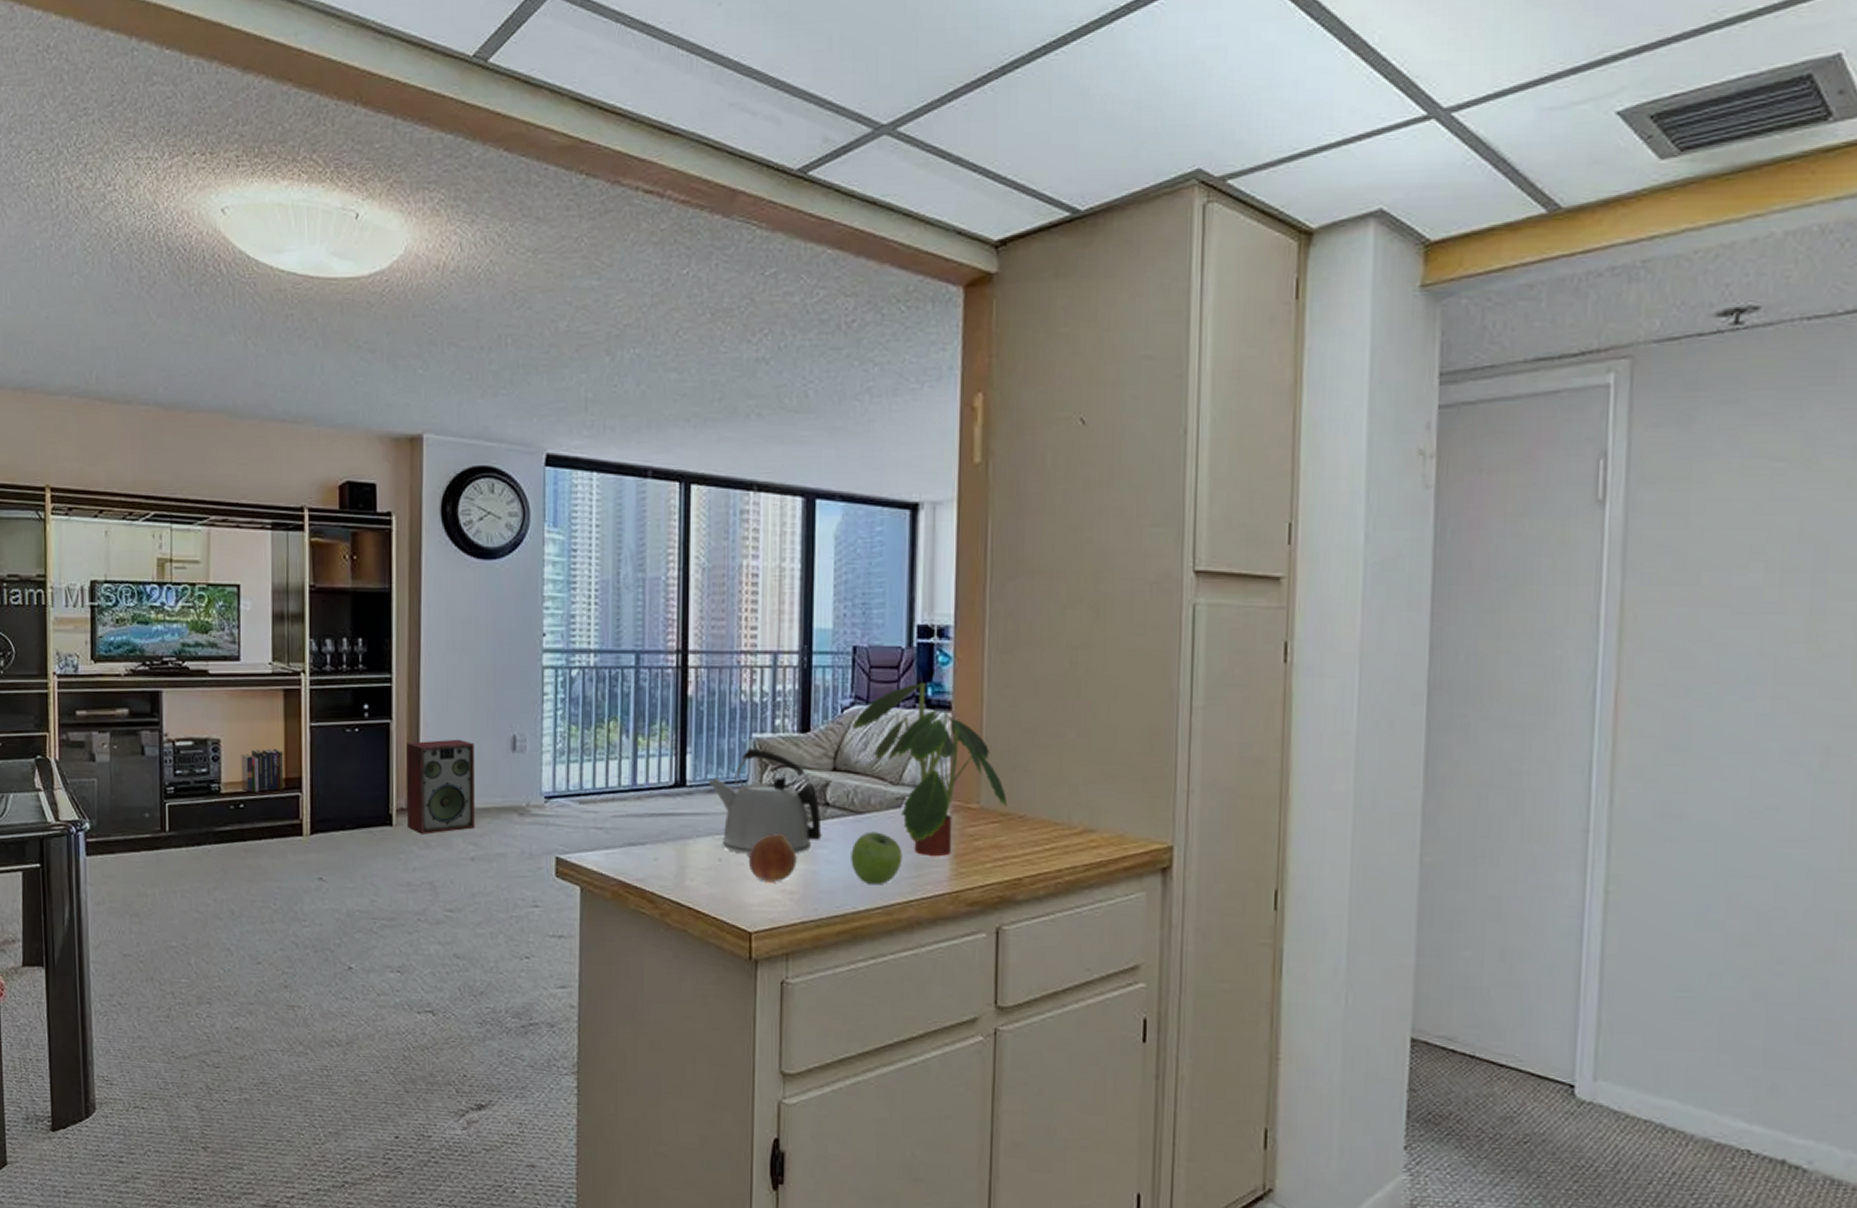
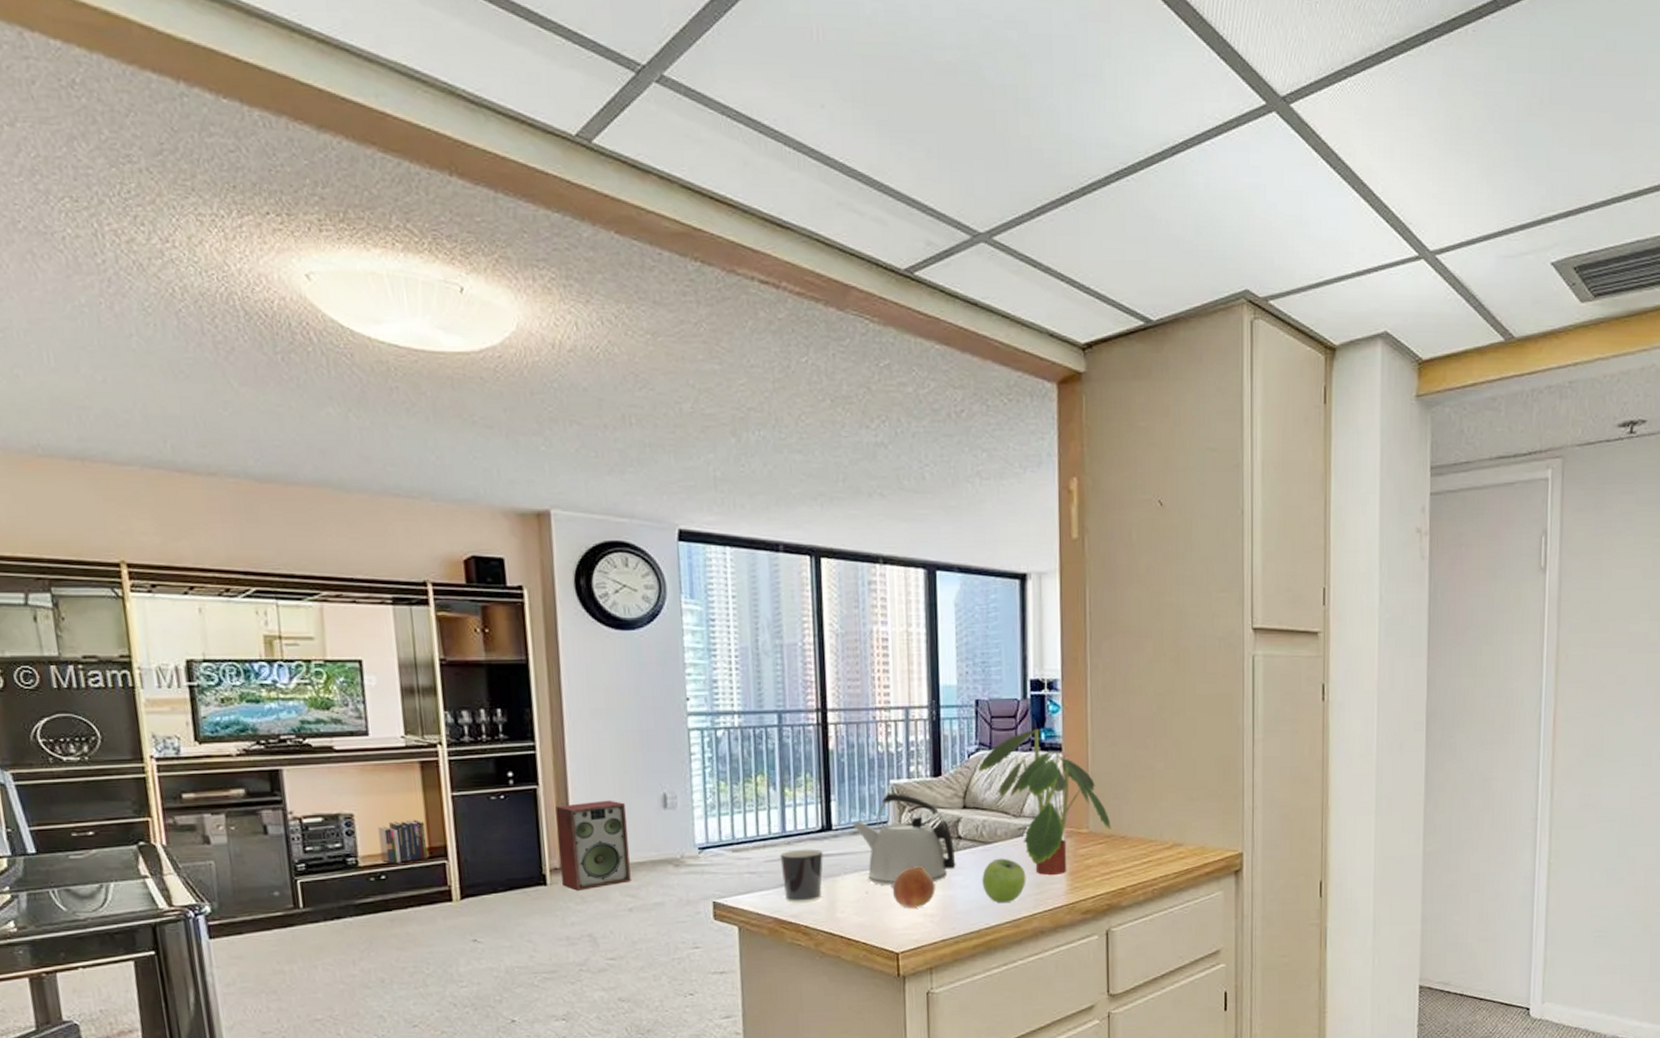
mug: none [629,805,675,868] -> present [780,849,823,905]

